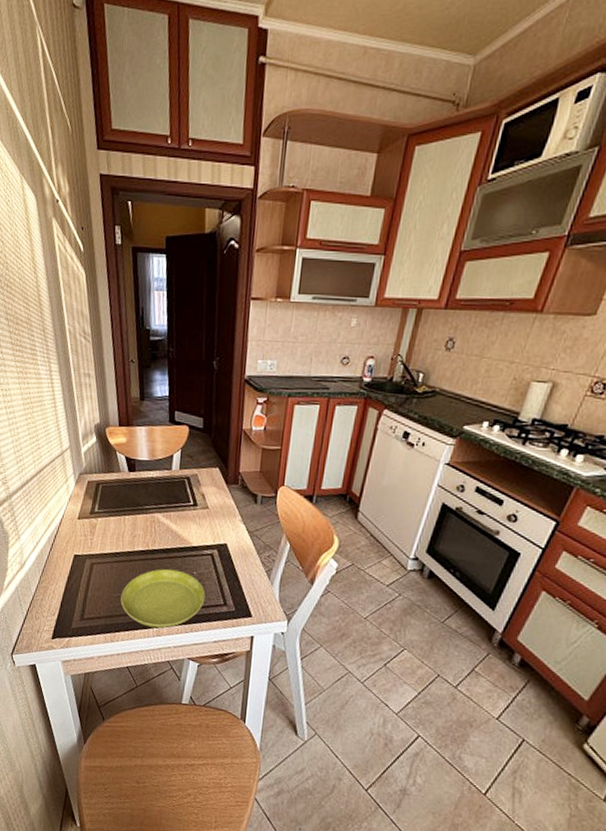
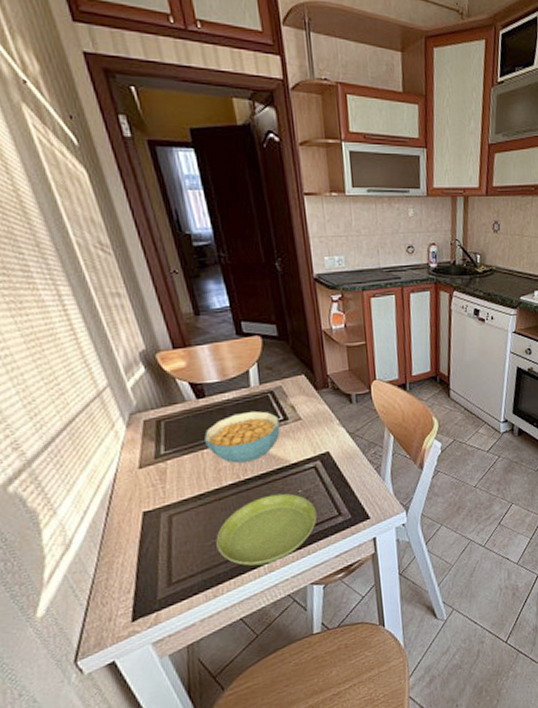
cereal bowl: none [128,491,190,536] -> present [204,410,280,464]

